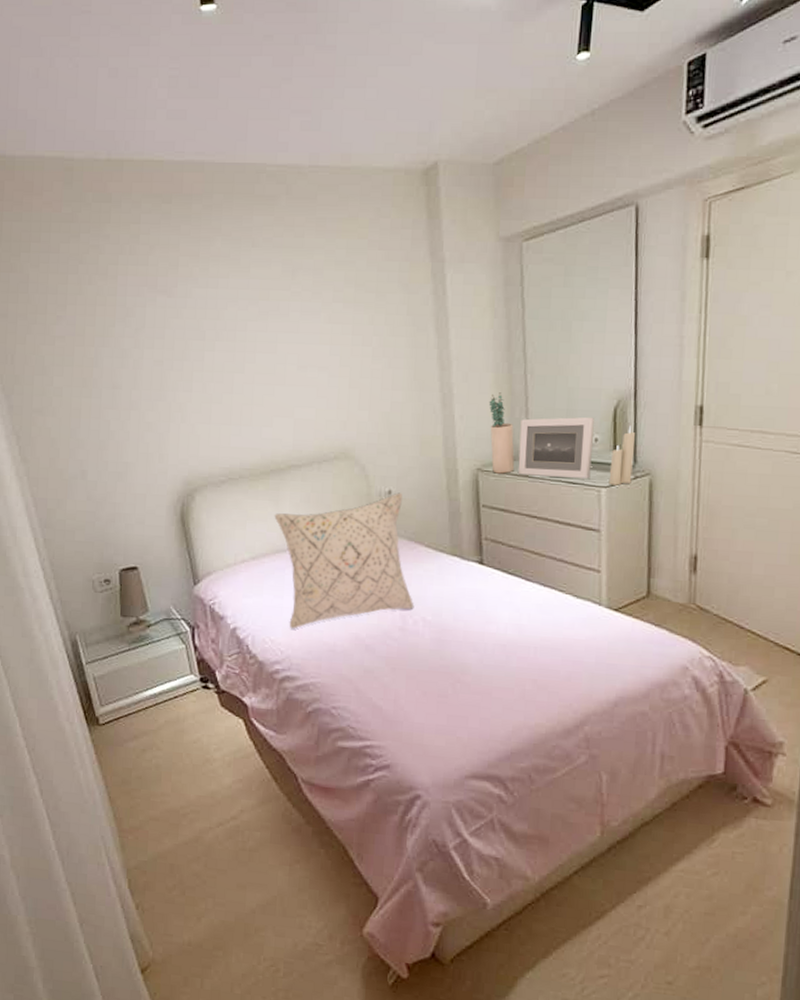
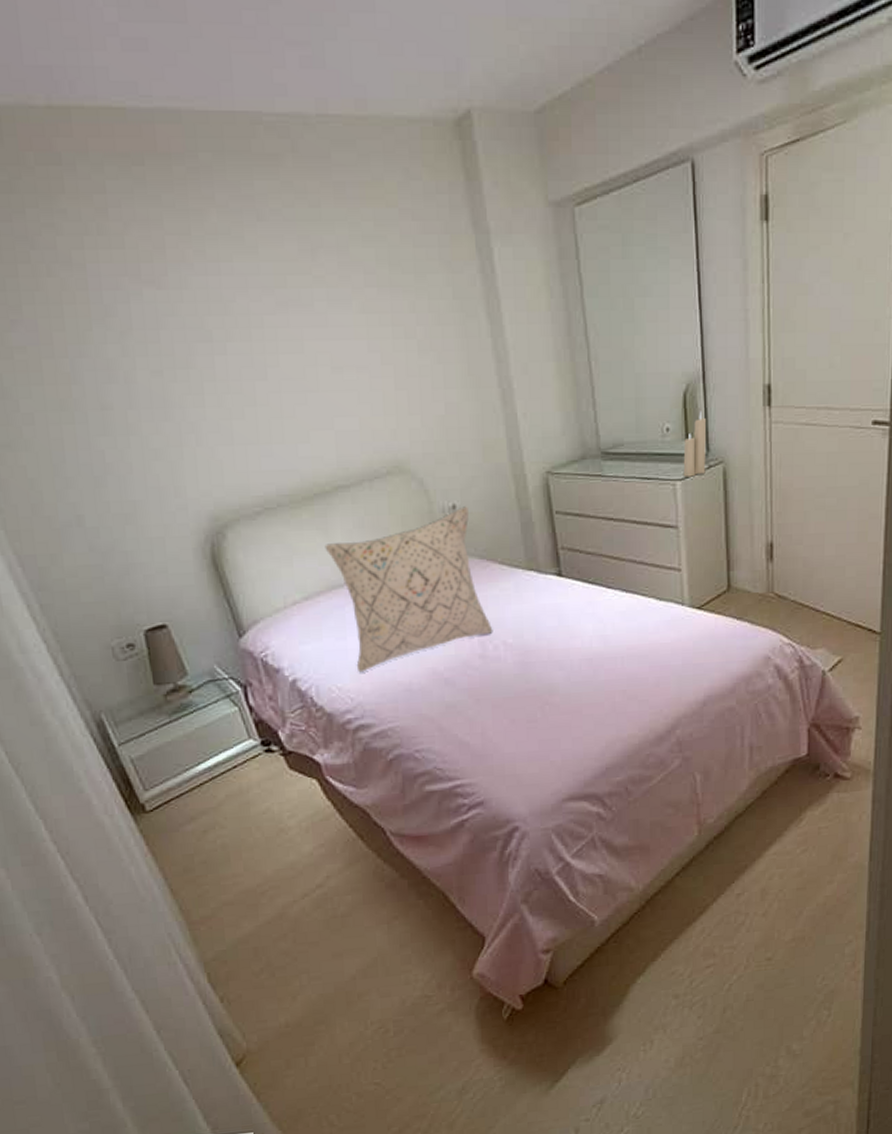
vase: present [488,392,515,474] -> none [553,384,587,475]
picture frame: present [517,417,594,479] -> none [588,404,664,475]

